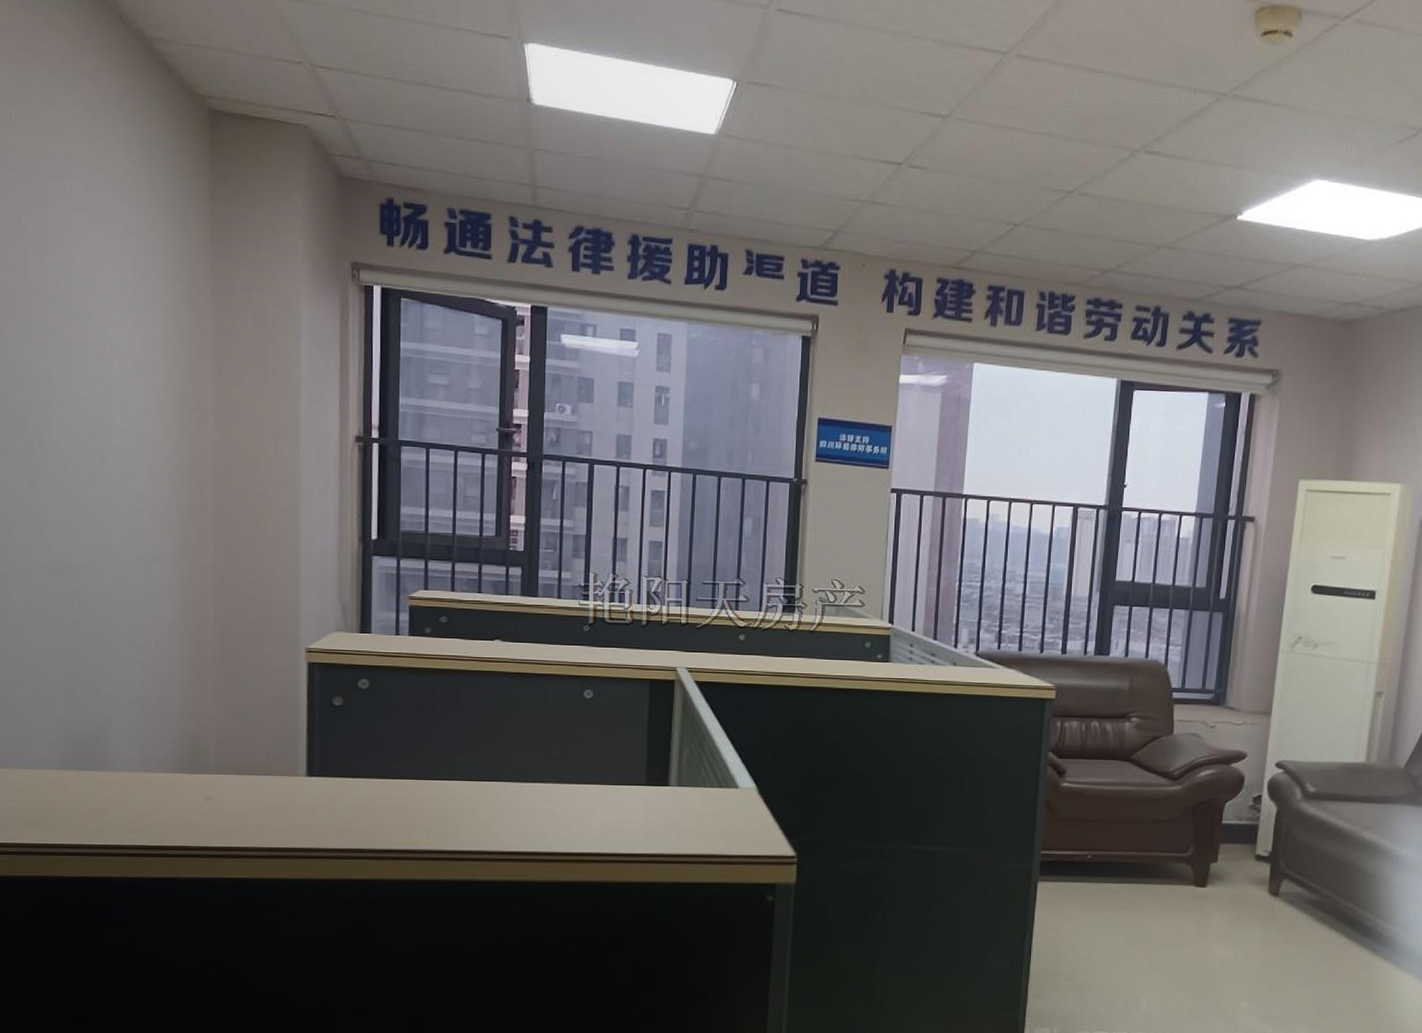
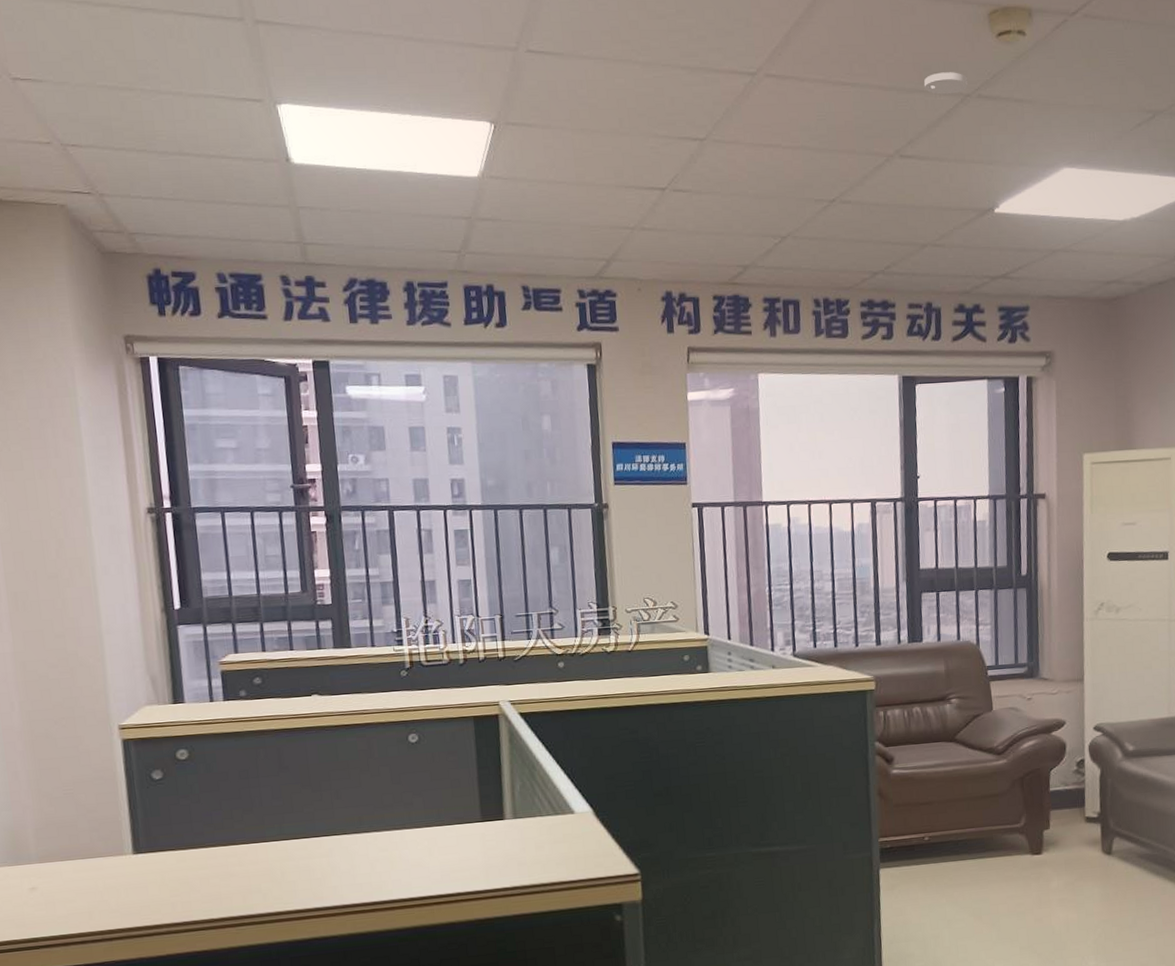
smoke detector: none [1179,68,1226,92] -> present [923,72,968,95]

